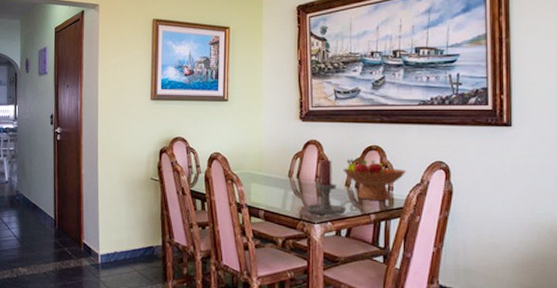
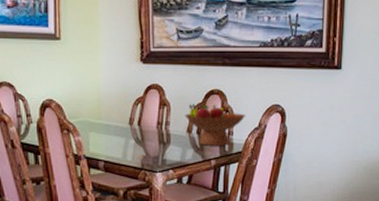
candle holder: present [306,159,359,216] -> none [148,104,200,163]

